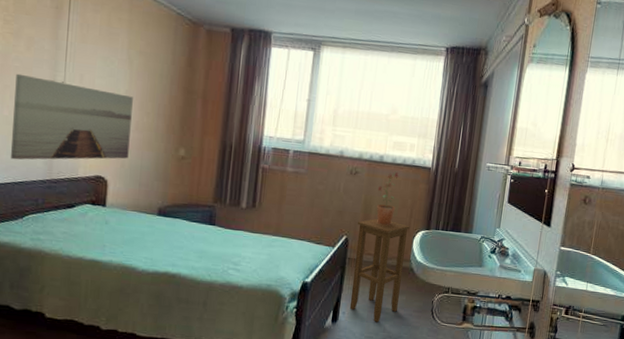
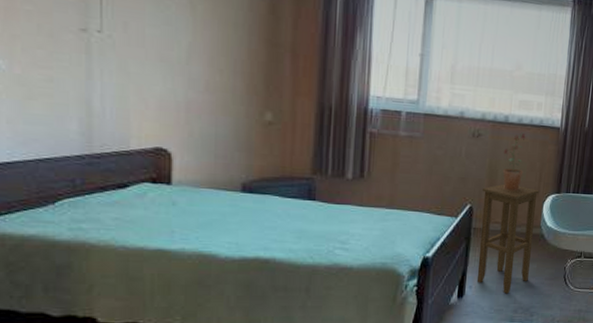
wall art: present [10,73,133,160] -> none [28,19,199,131]

